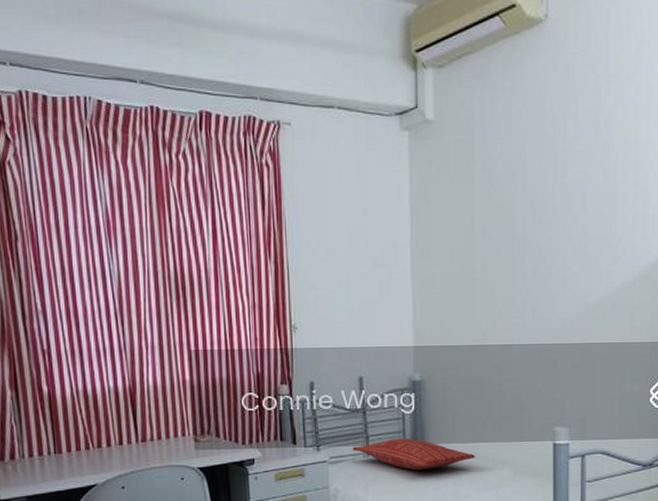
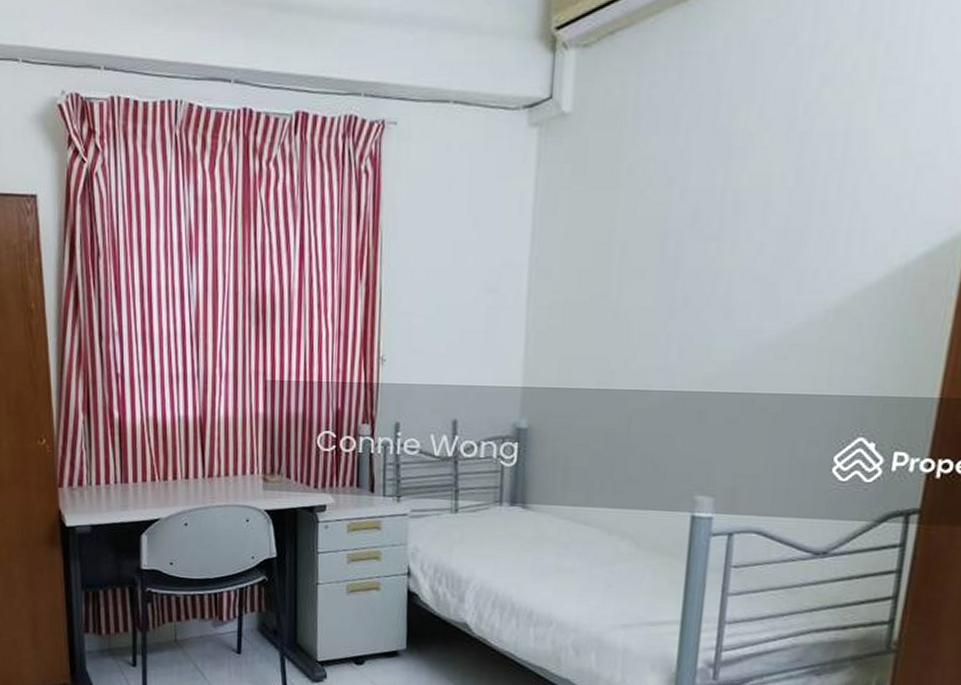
pillow: present [352,438,476,471] -> none [438,495,588,535]

